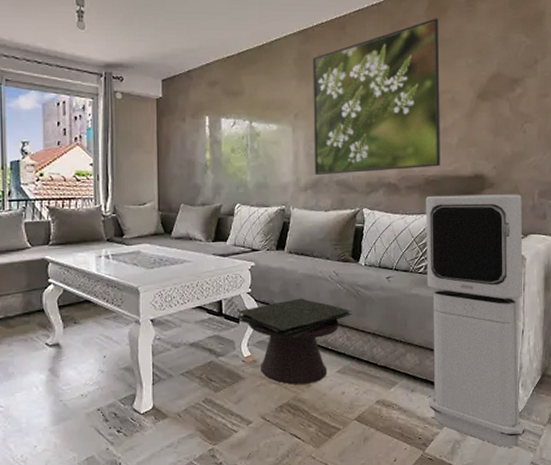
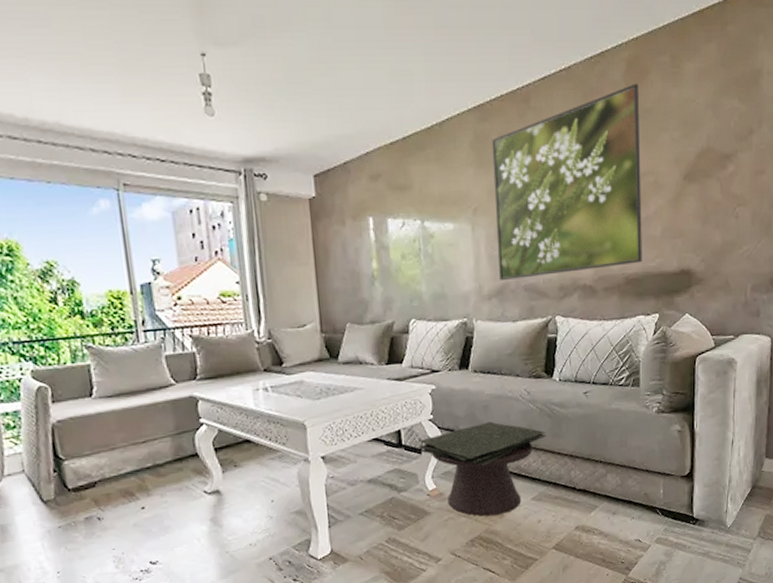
air purifier: present [426,194,525,448] -> none [626,289,734,565]

